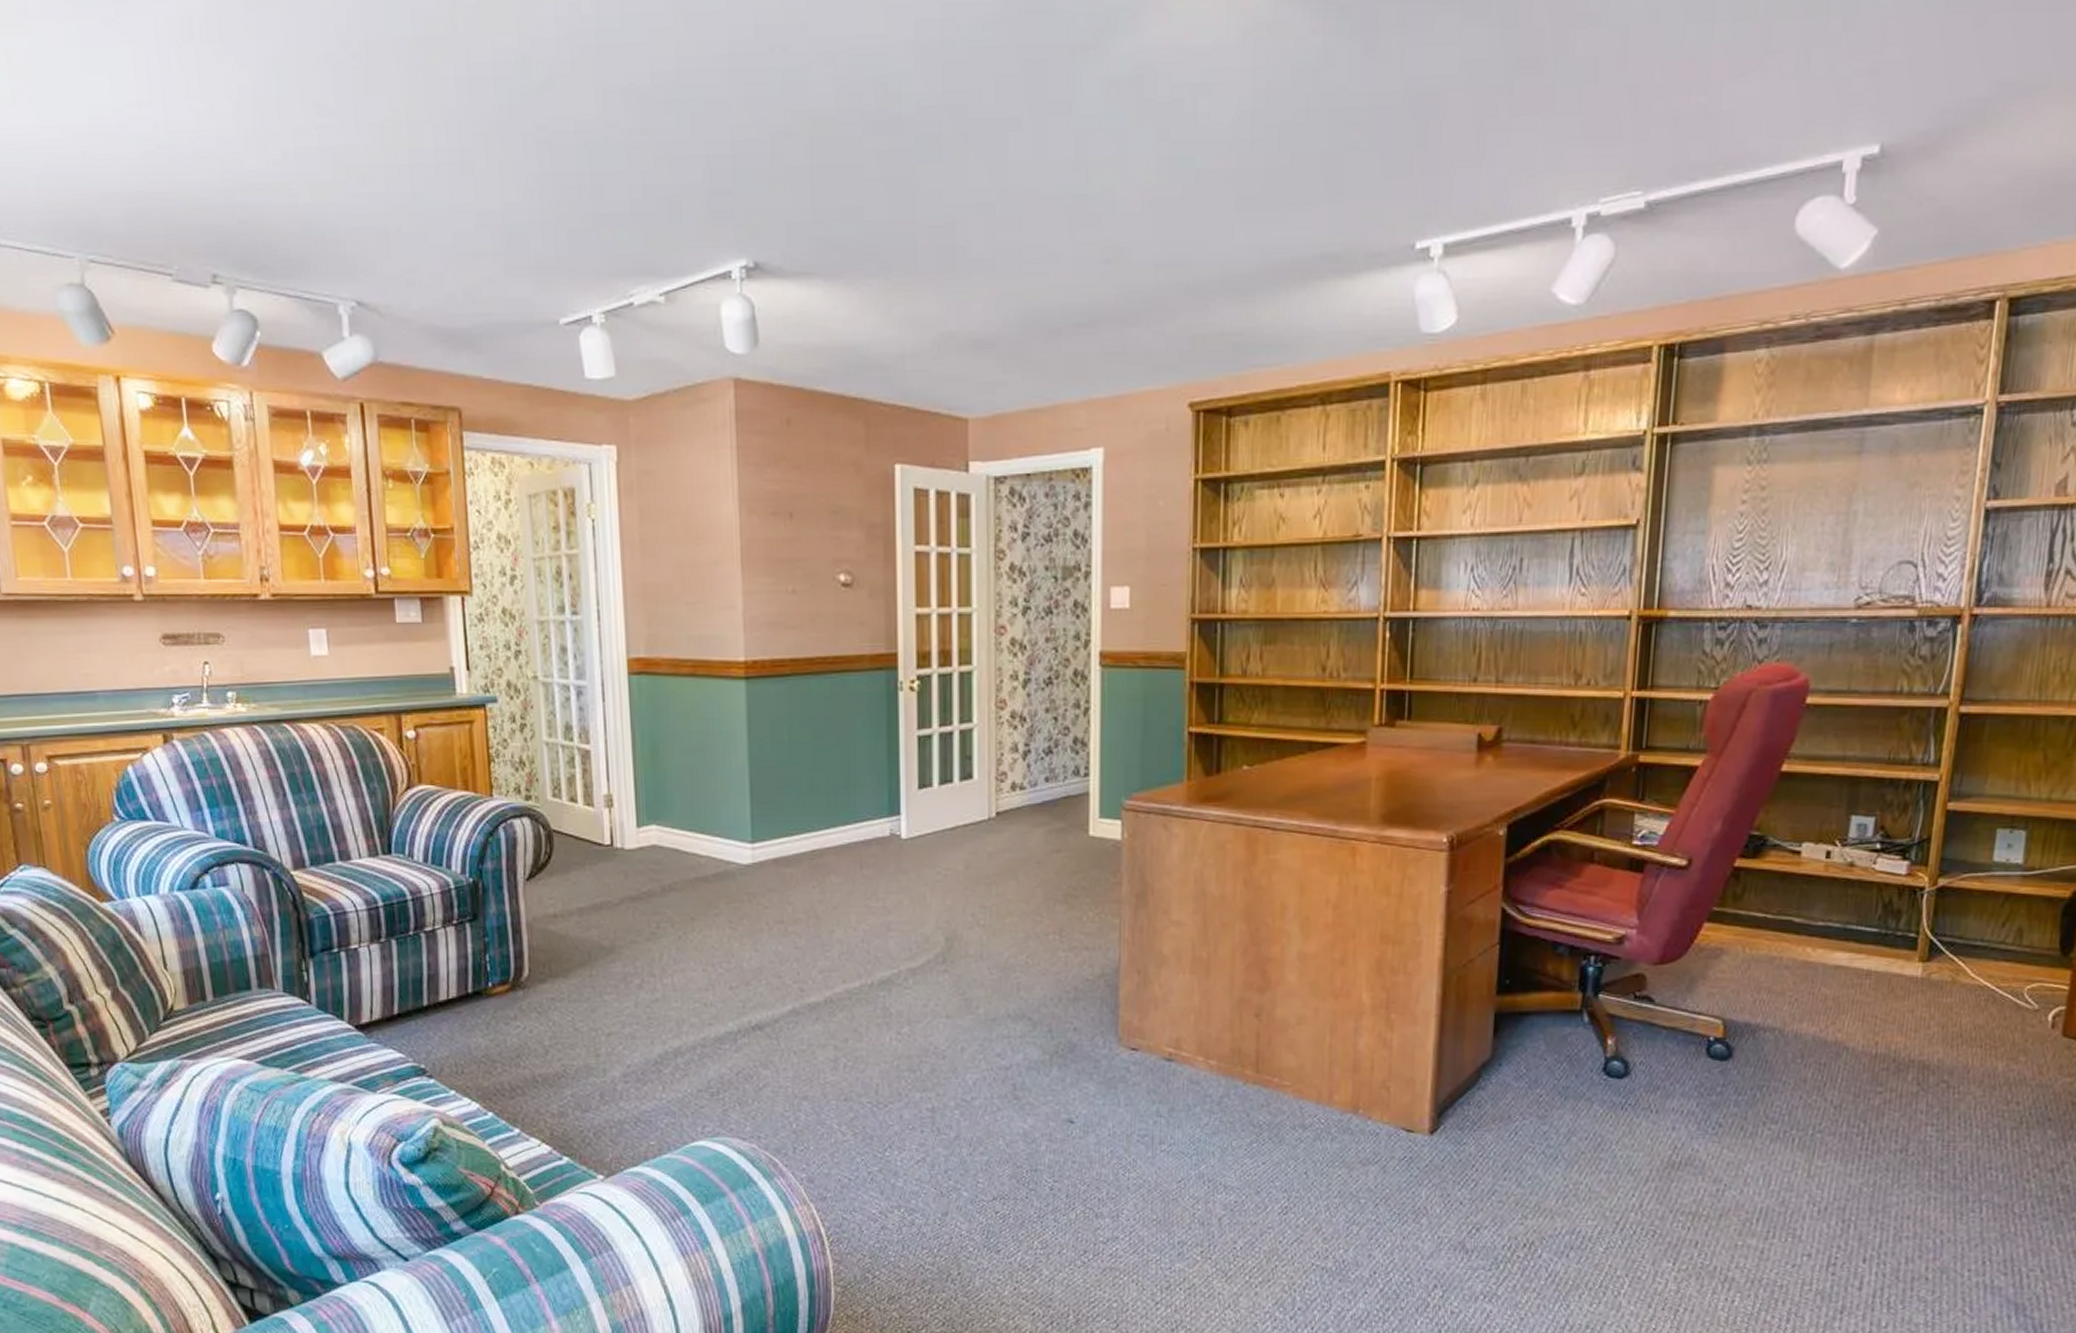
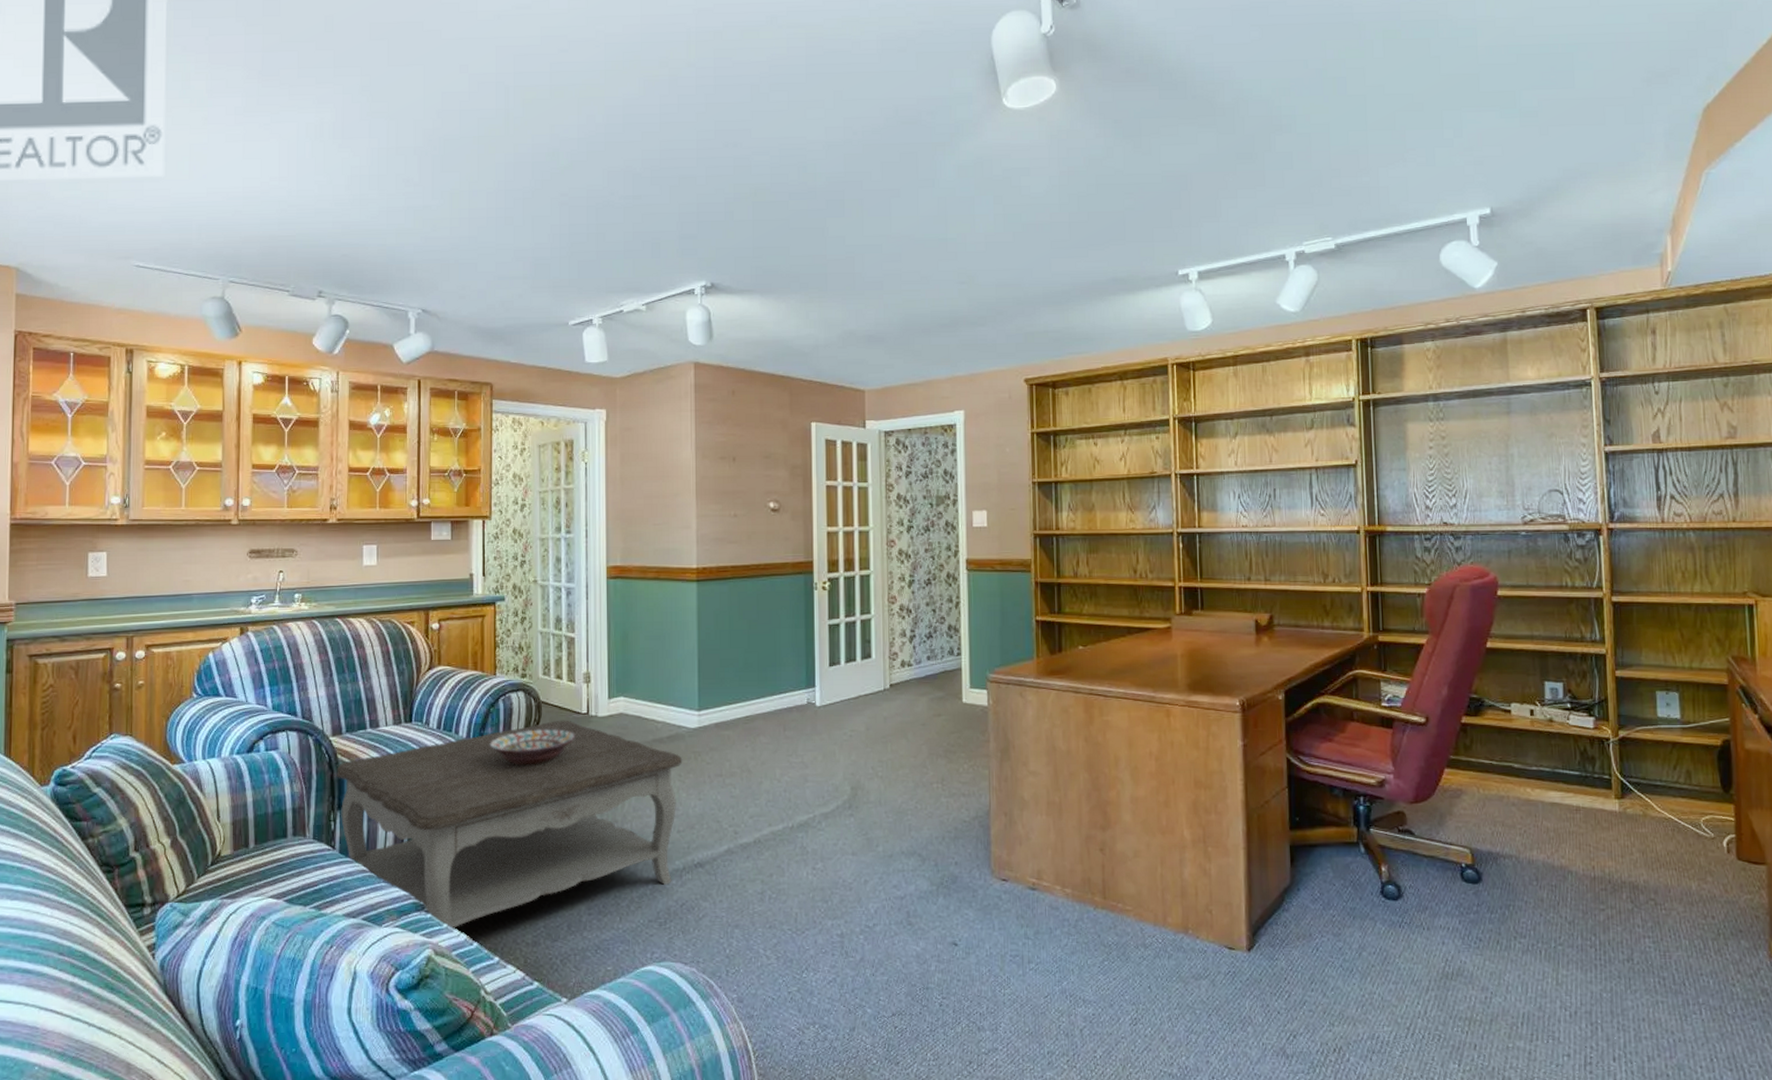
coffee table: none [301,853,734,1097] -> present [334,720,683,930]
decorative bowl: none [490,864,597,908] -> present [489,729,575,766]

